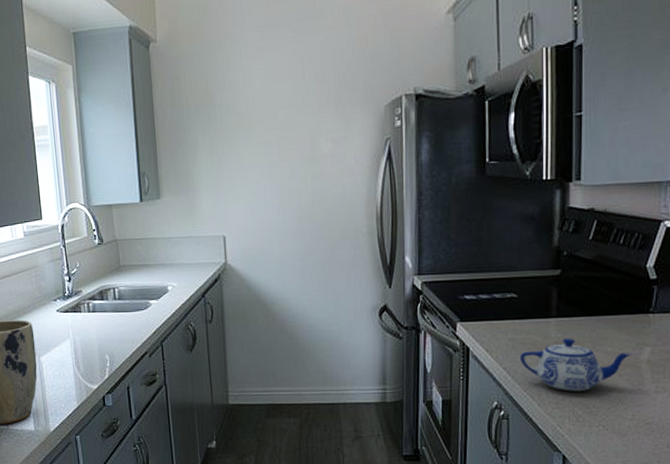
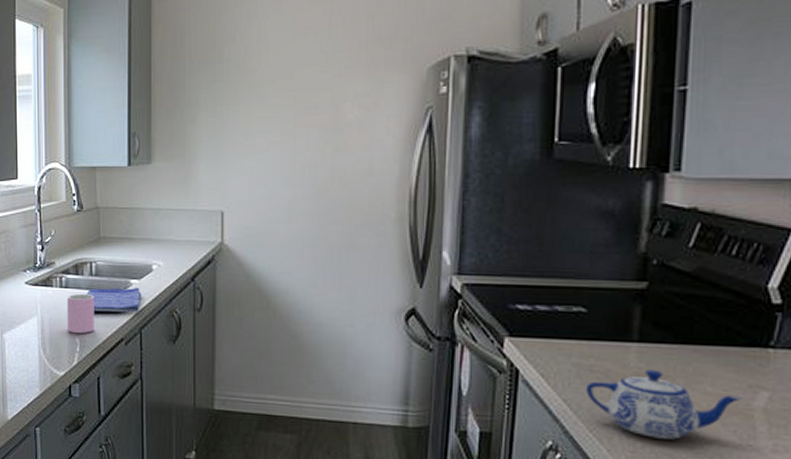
cup: none [94,315,121,350] -> present [66,293,94,333]
dish towel: none [112,306,161,331] -> present [86,287,142,313]

